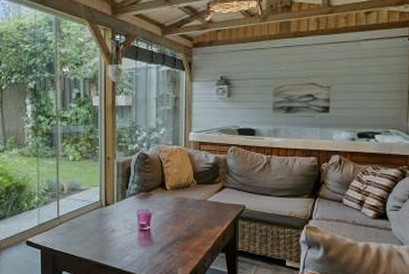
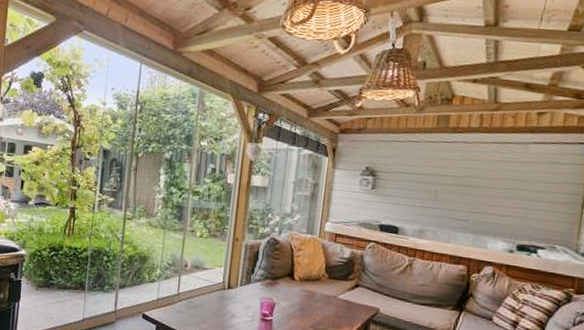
wall art: present [272,77,332,114] -> none [419,176,492,220]

